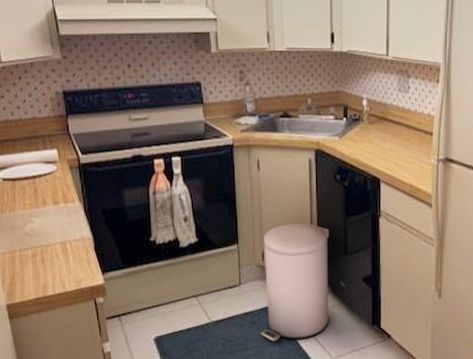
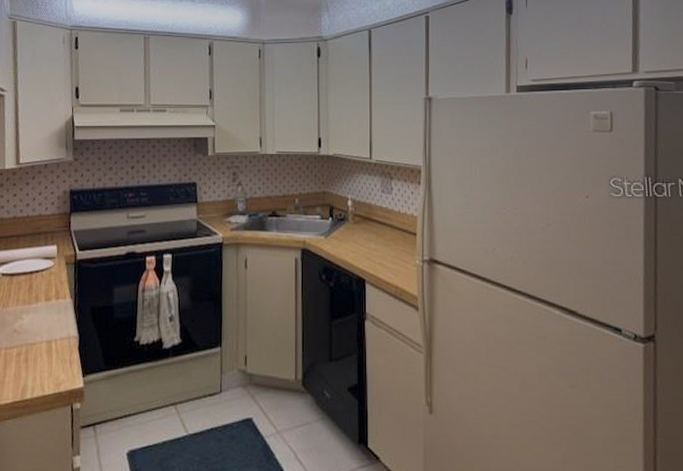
pedal bin: present [261,223,330,342] -> none [239,325,315,462]

